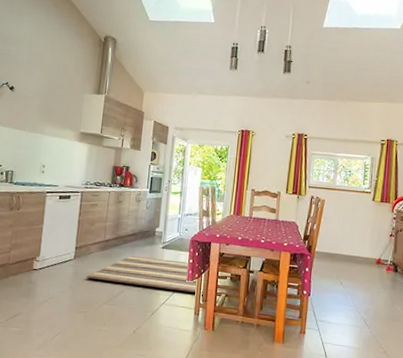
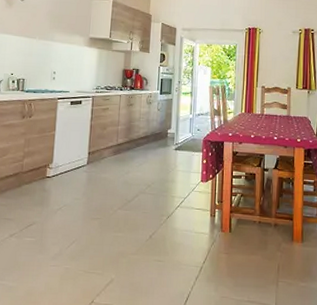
rug: present [86,256,222,295] -> none [100,159,236,195]

